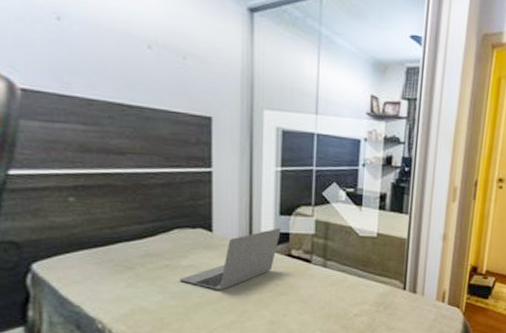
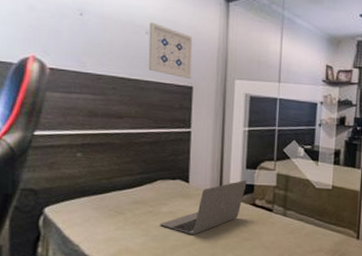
wall art: none [152,33,210,107] -> present [148,22,193,78]

